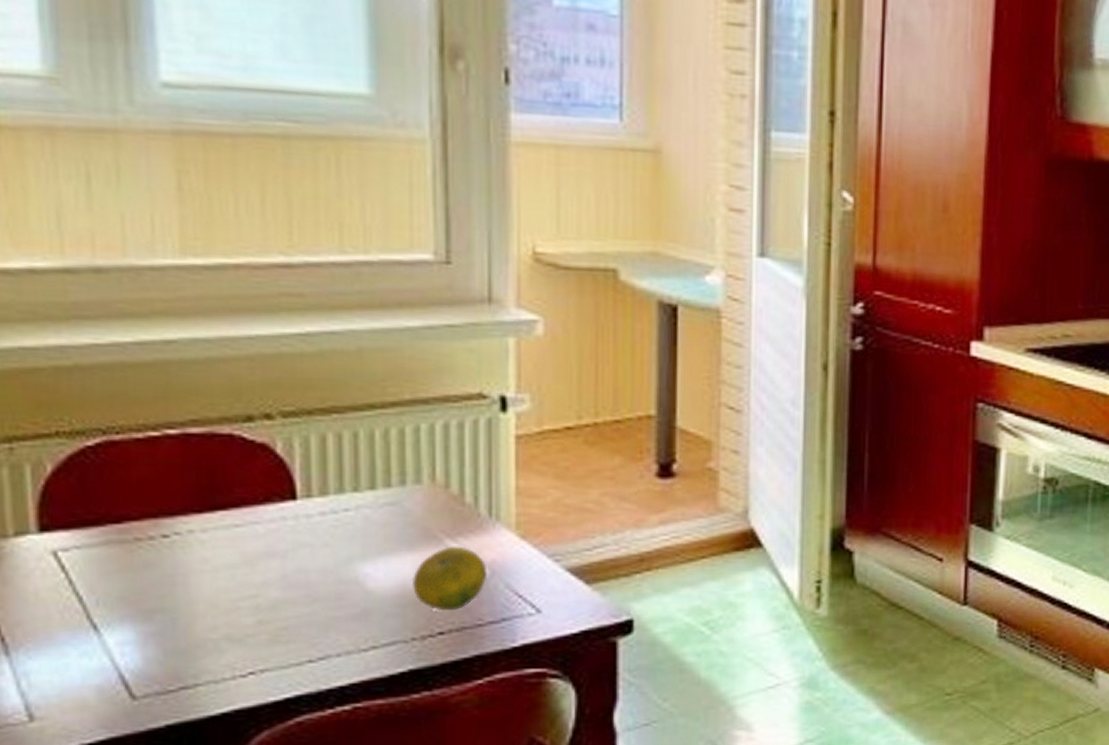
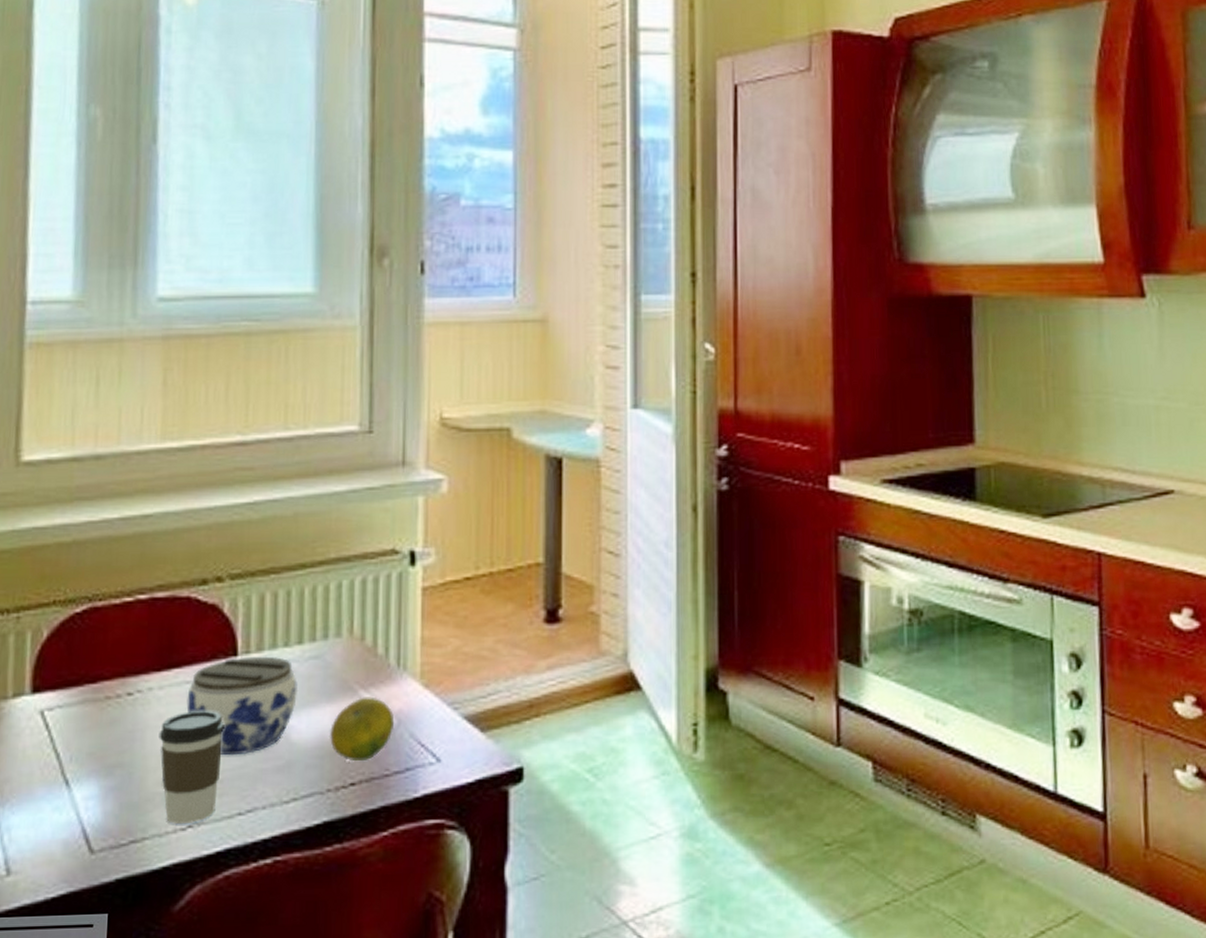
coffee cup: none [206,555,286,670] -> present [159,710,224,824]
jar: none [237,500,373,603] -> present [186,656,299,756]

